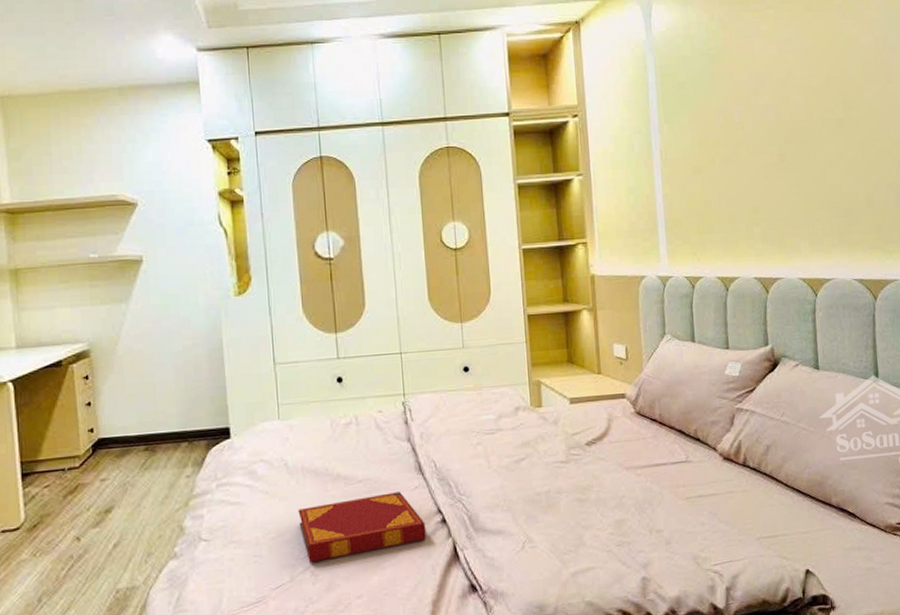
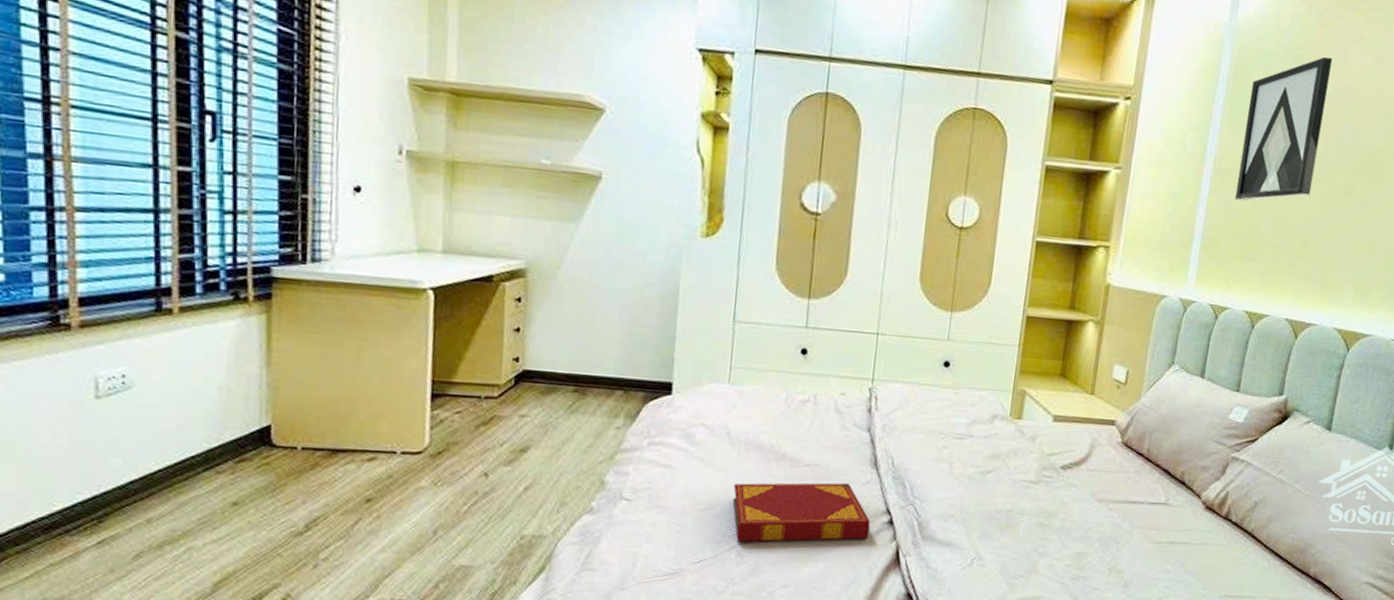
wall art: none [677,52,750,184] -> present [1234,56,1333,201]

